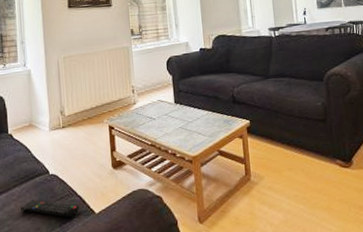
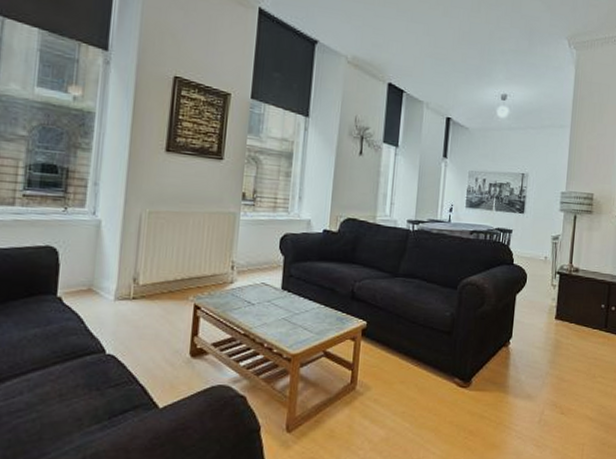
remote control: present [21,199,80,218] -> none [58,382,140,410]

